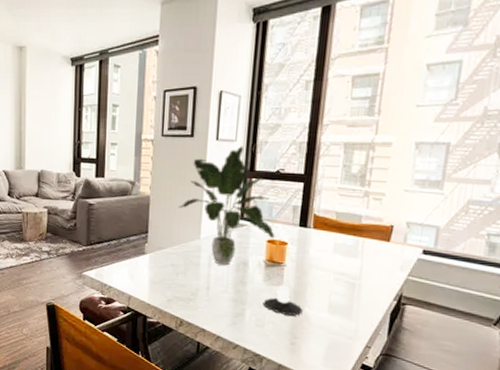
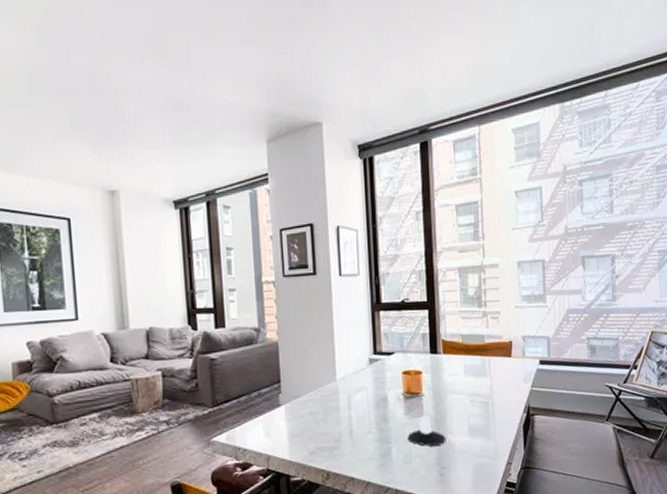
potted plant: present [178,146,275,266] -> none [309,280,409,405]

